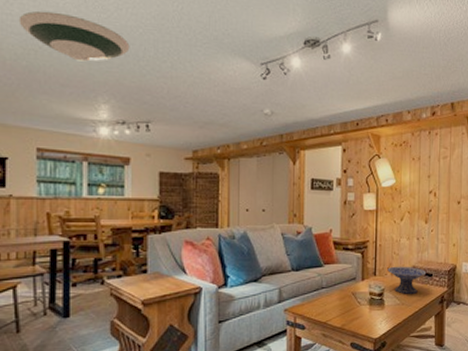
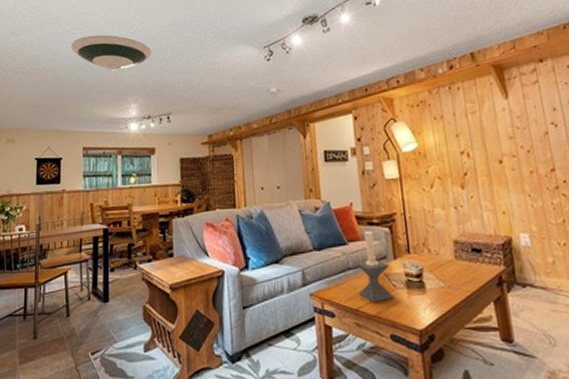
candle holder: none [328,255,358,317] -> present [355,230,394,303]
decorative bowl: present [387,266,427,294] -> none [423,240,474,275]

